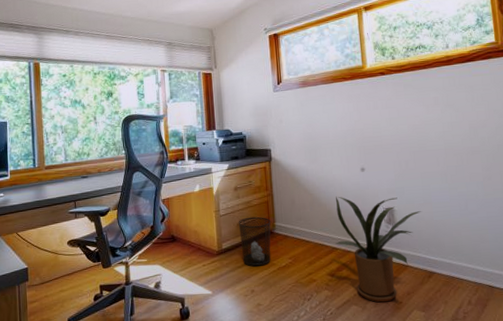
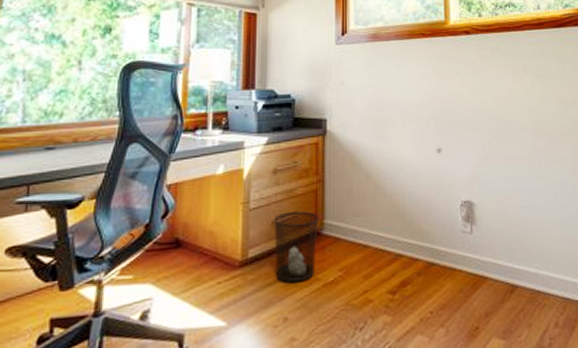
house plant: present [335,196,422,303] -> none [400,184,506,329]

